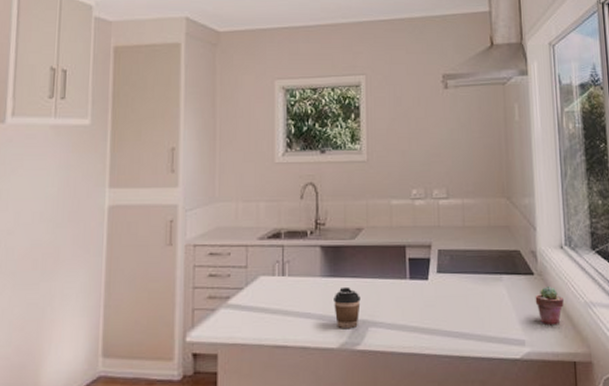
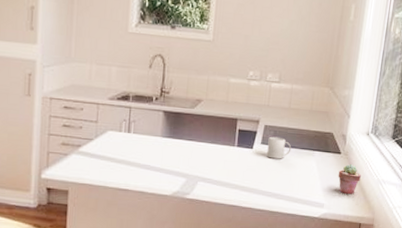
coffee cup: present [334,286,361,328] -> none [170,147,194,181]
mug: none [445,262,474,289] -> present [266,136,292,159]

